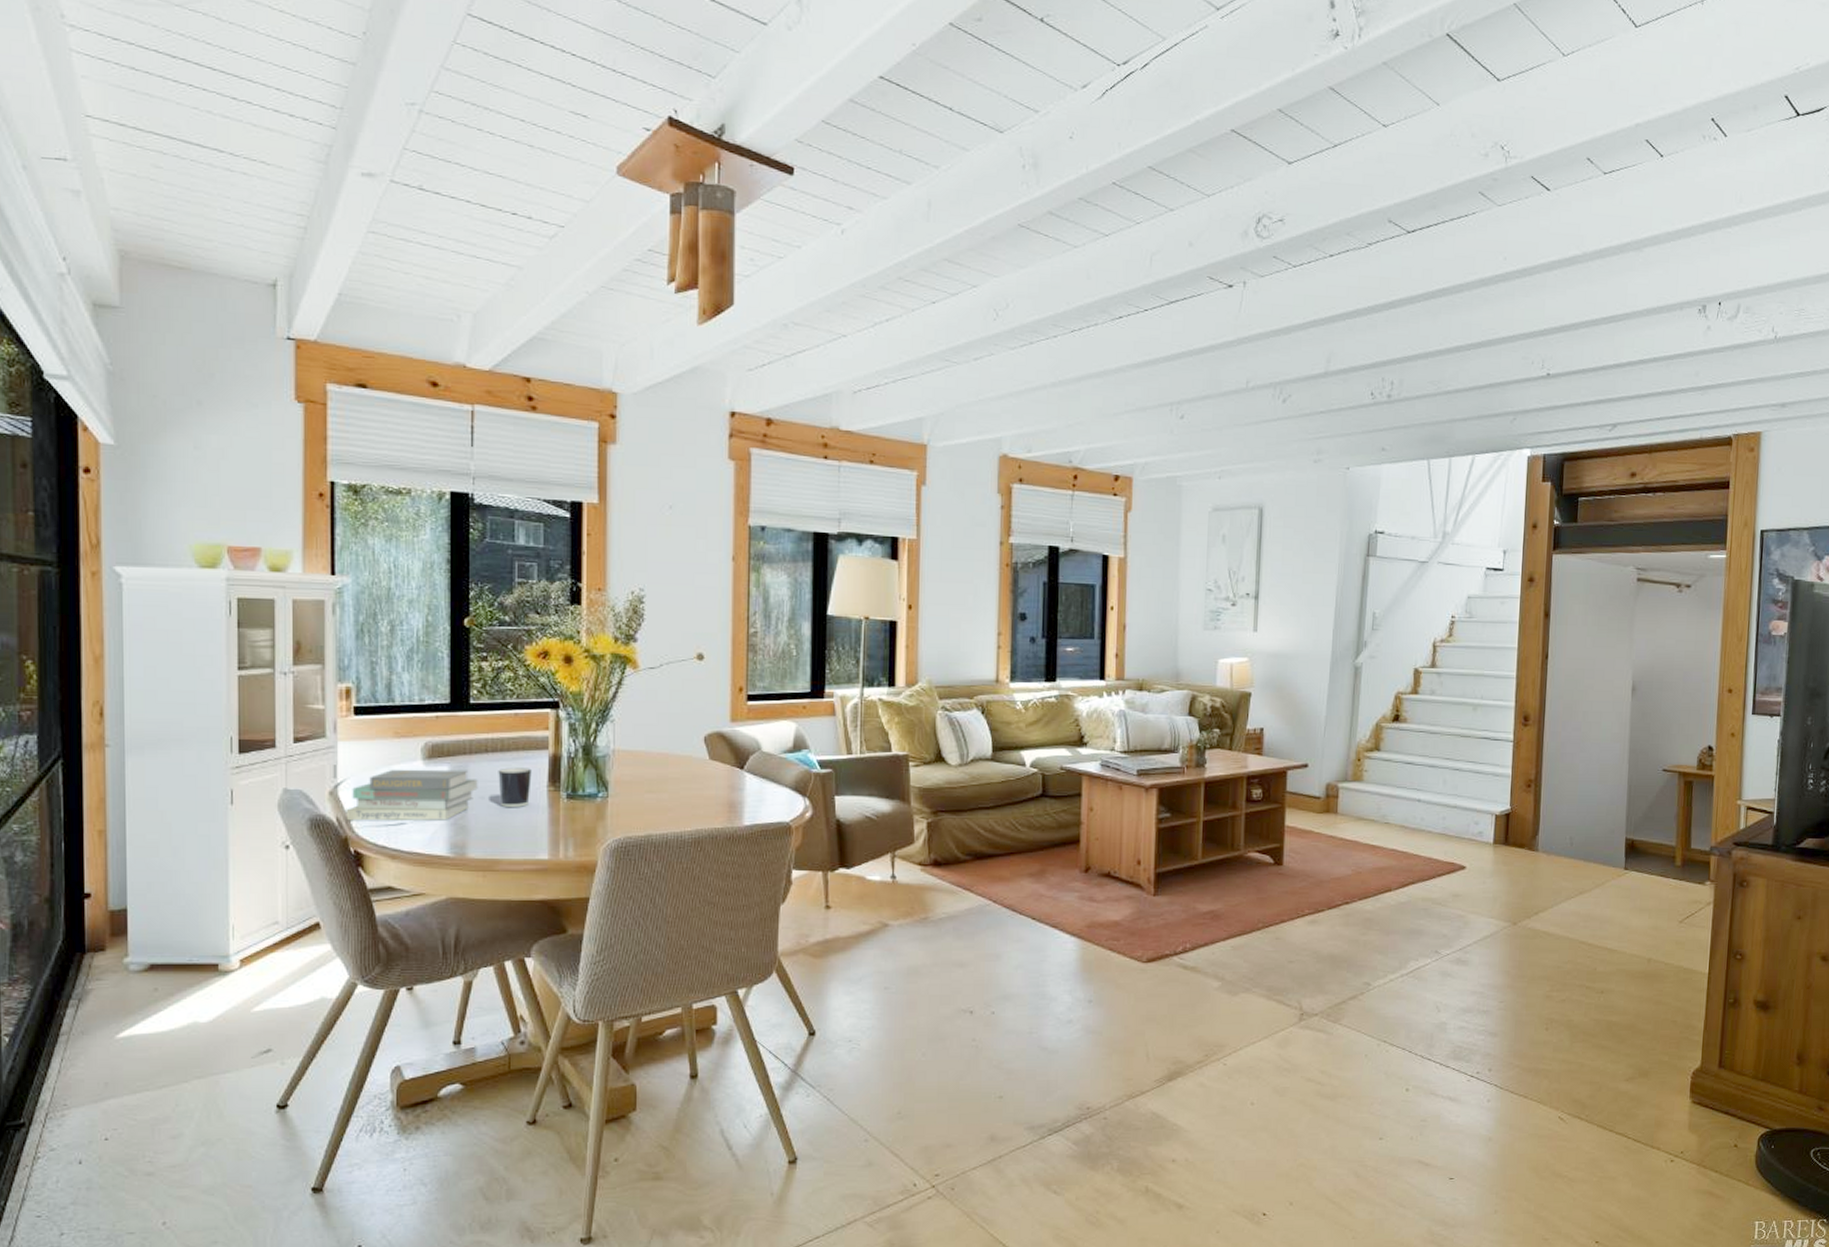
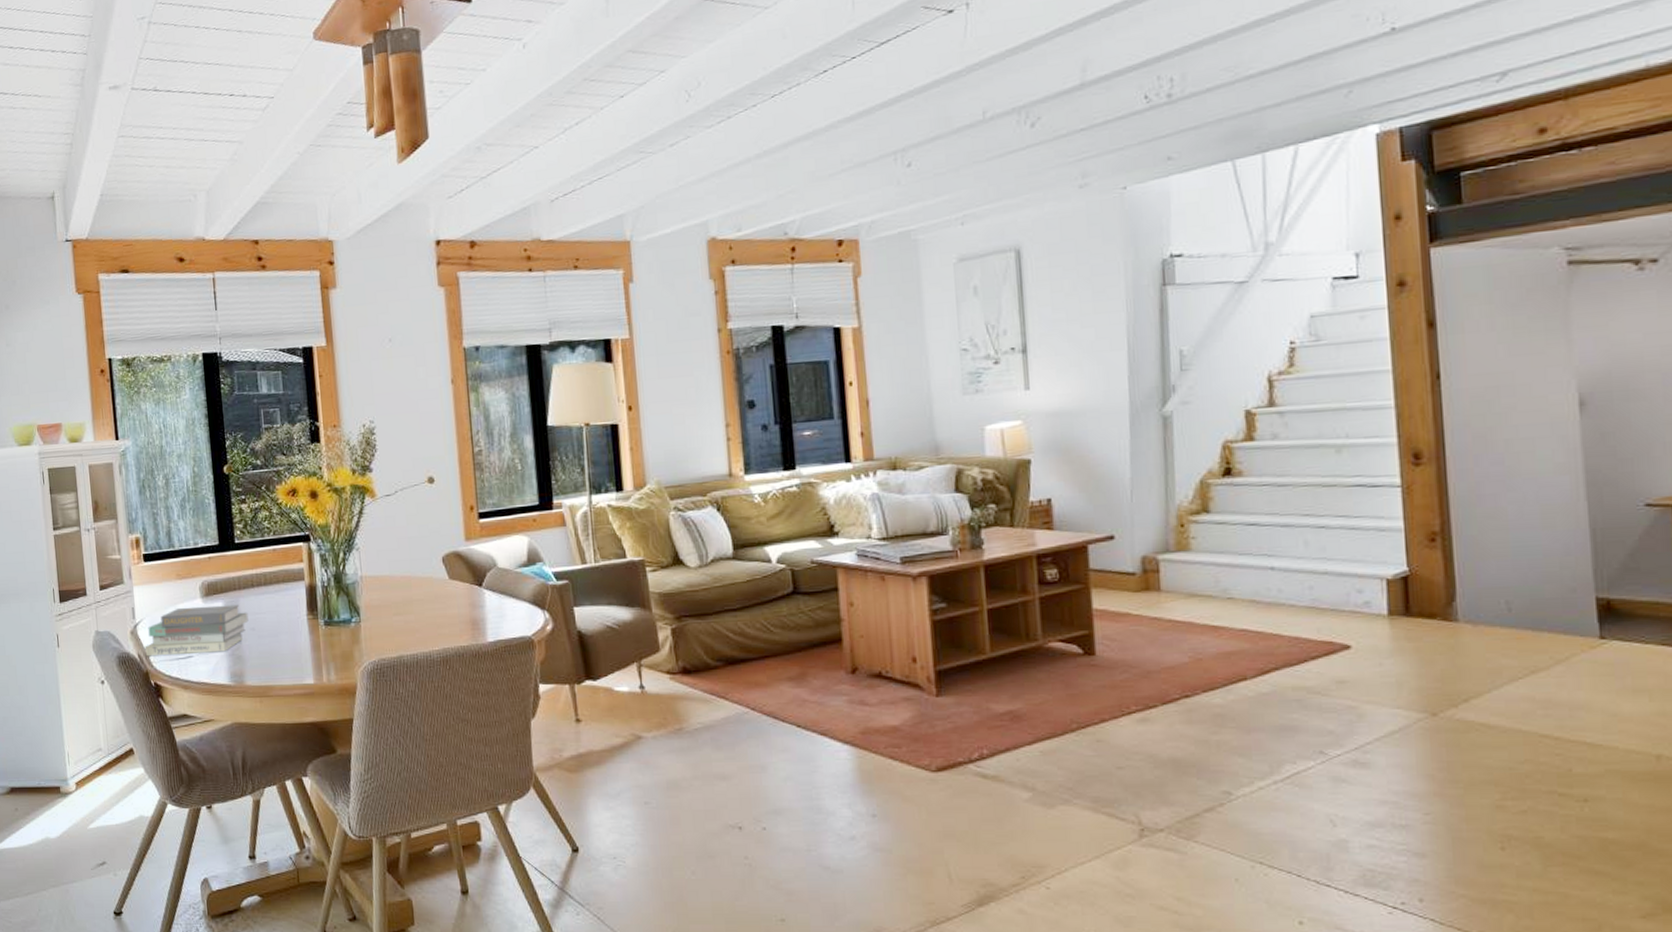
mug: present [498,767,532,808] -> none [264,599,293,638]

